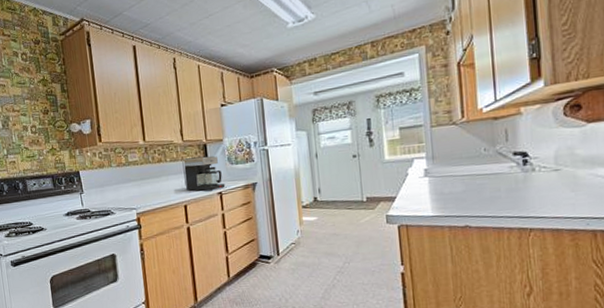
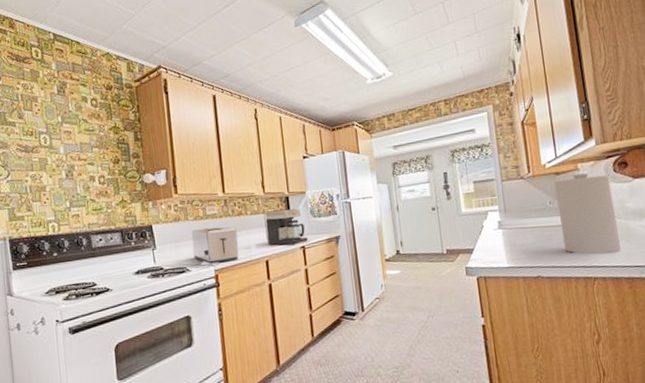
toaster: none [114,173,159,208] -> present [191,227,239,264]
paper towel holder: none [491,117,565,204] -> present [554,173,621,254]

